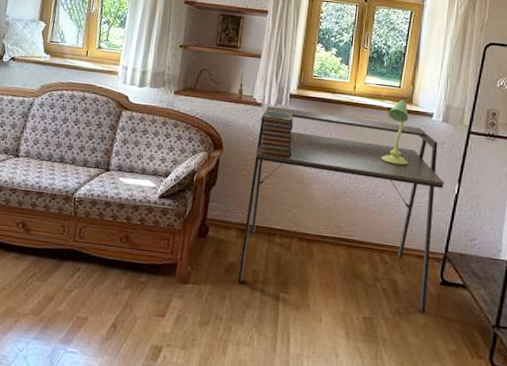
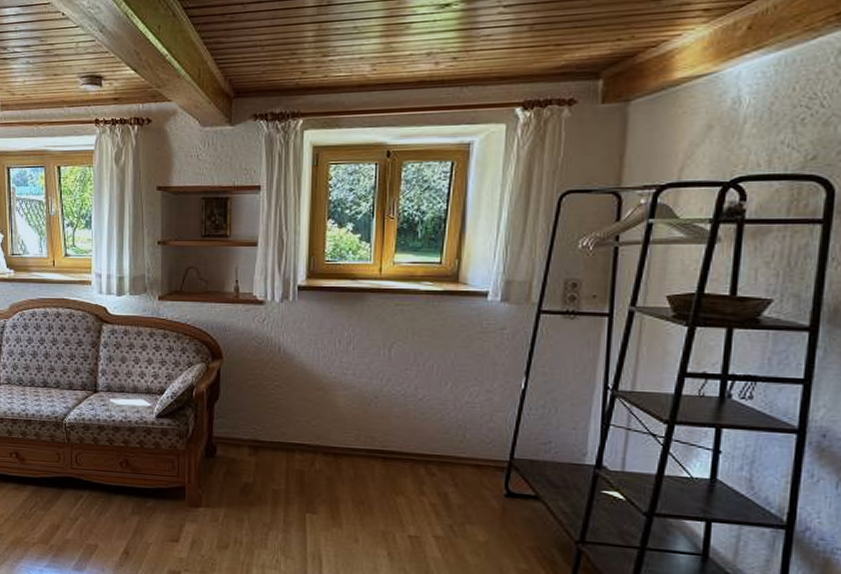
desk: present [237,106,444,314] -> none [256,303,506,531]
book stack: present [261,109,294,157] -> none [267,307,306,361]
table lamp: present [381,99,409,166] -> none [420,278,456,360]

